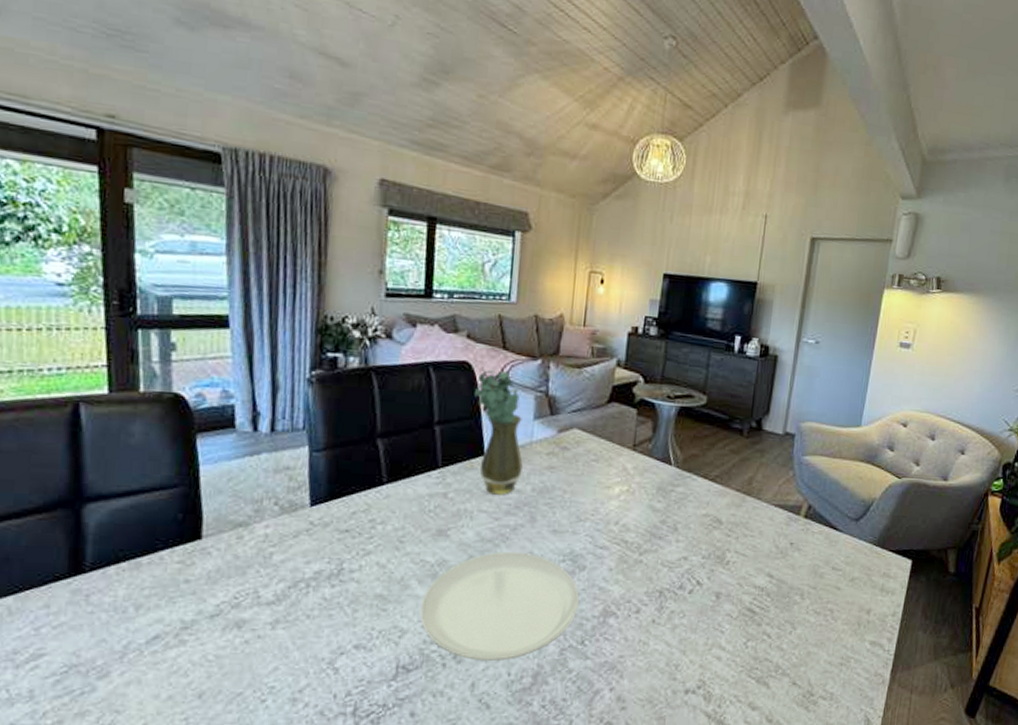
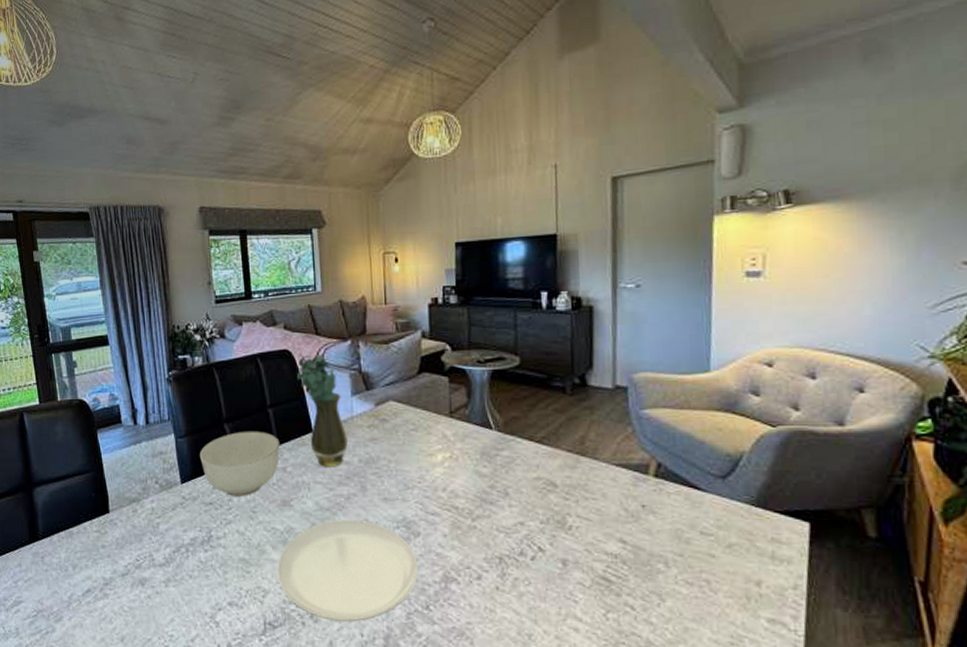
bowl: none [339,449,444,524] -> present [199,431,280,496]

